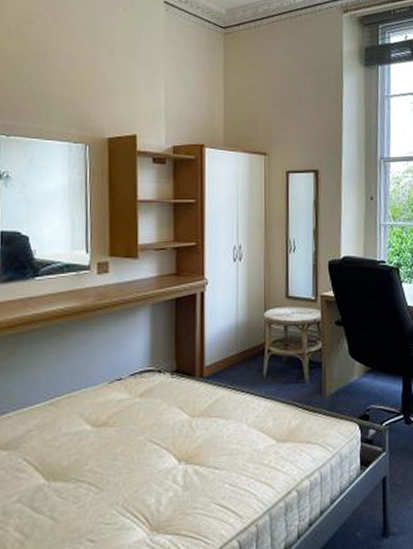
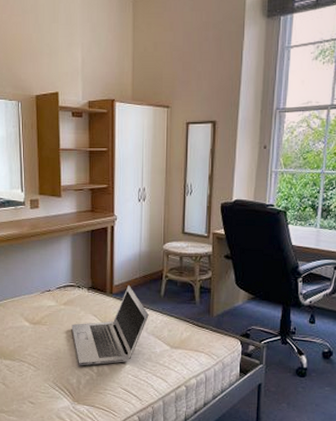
laptop: none [149,364,249,479] -> present [71,285,149,366]

